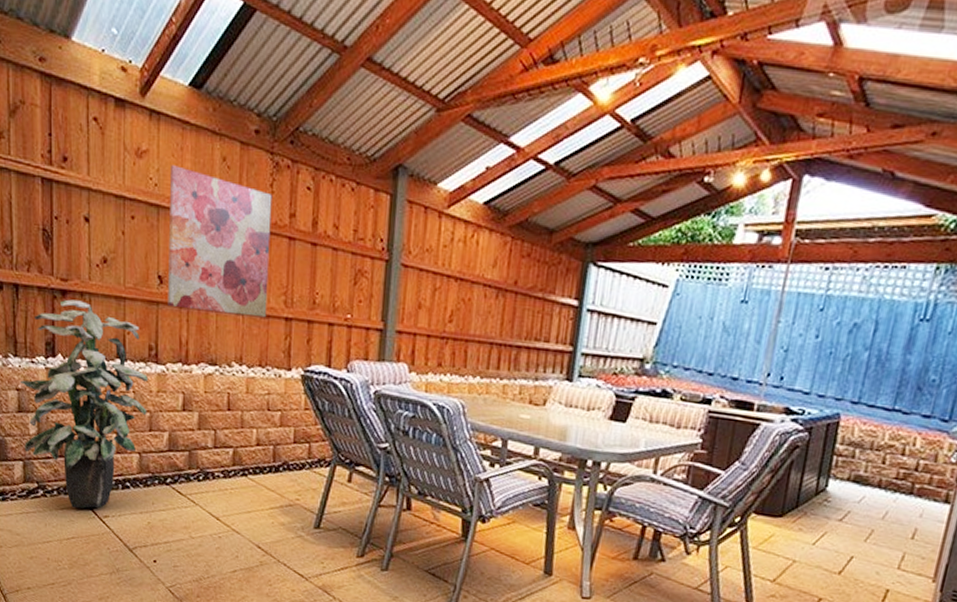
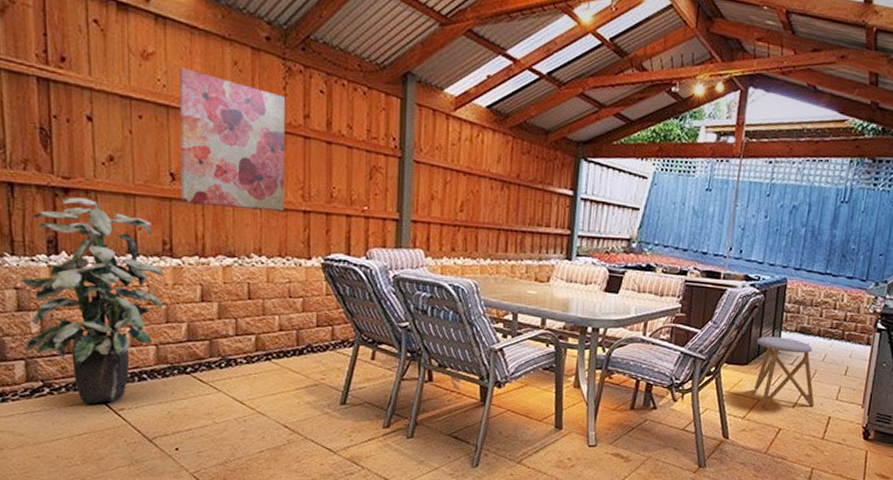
stool: none [788,483,870,576] -> present [753,336,814,408]

